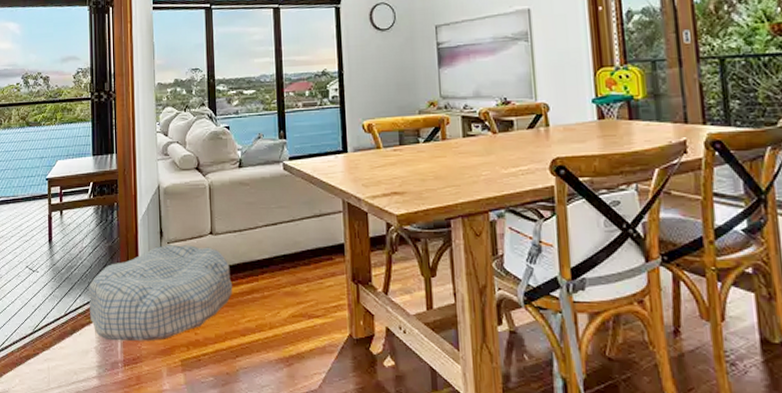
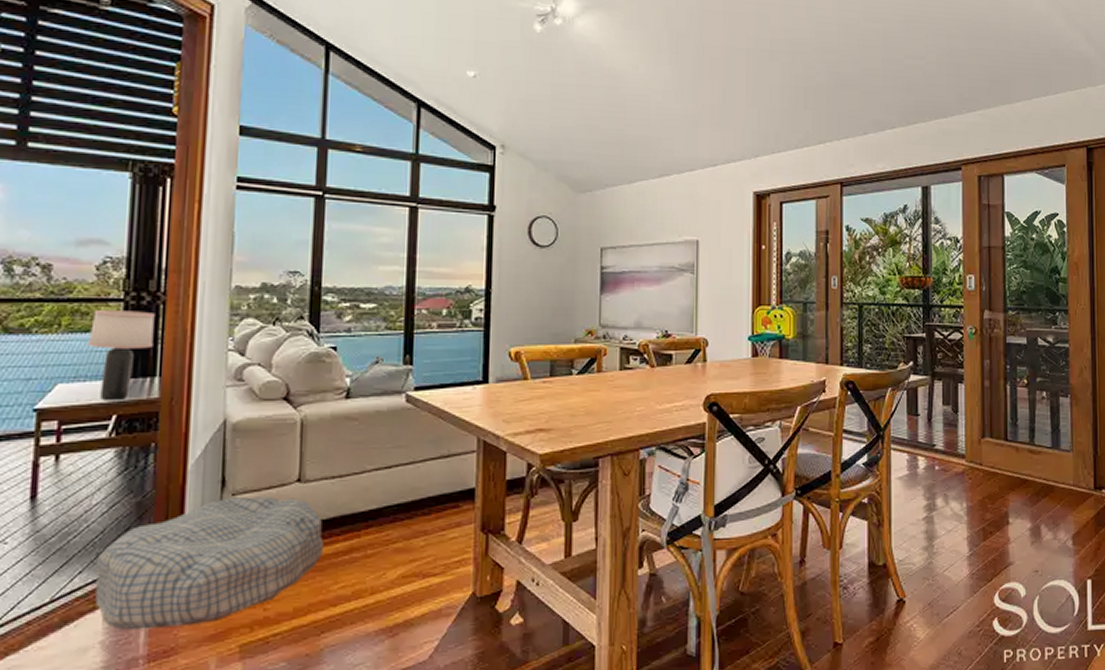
table lamp: none [73,106,110,172] -> present [88,310,155,401]

